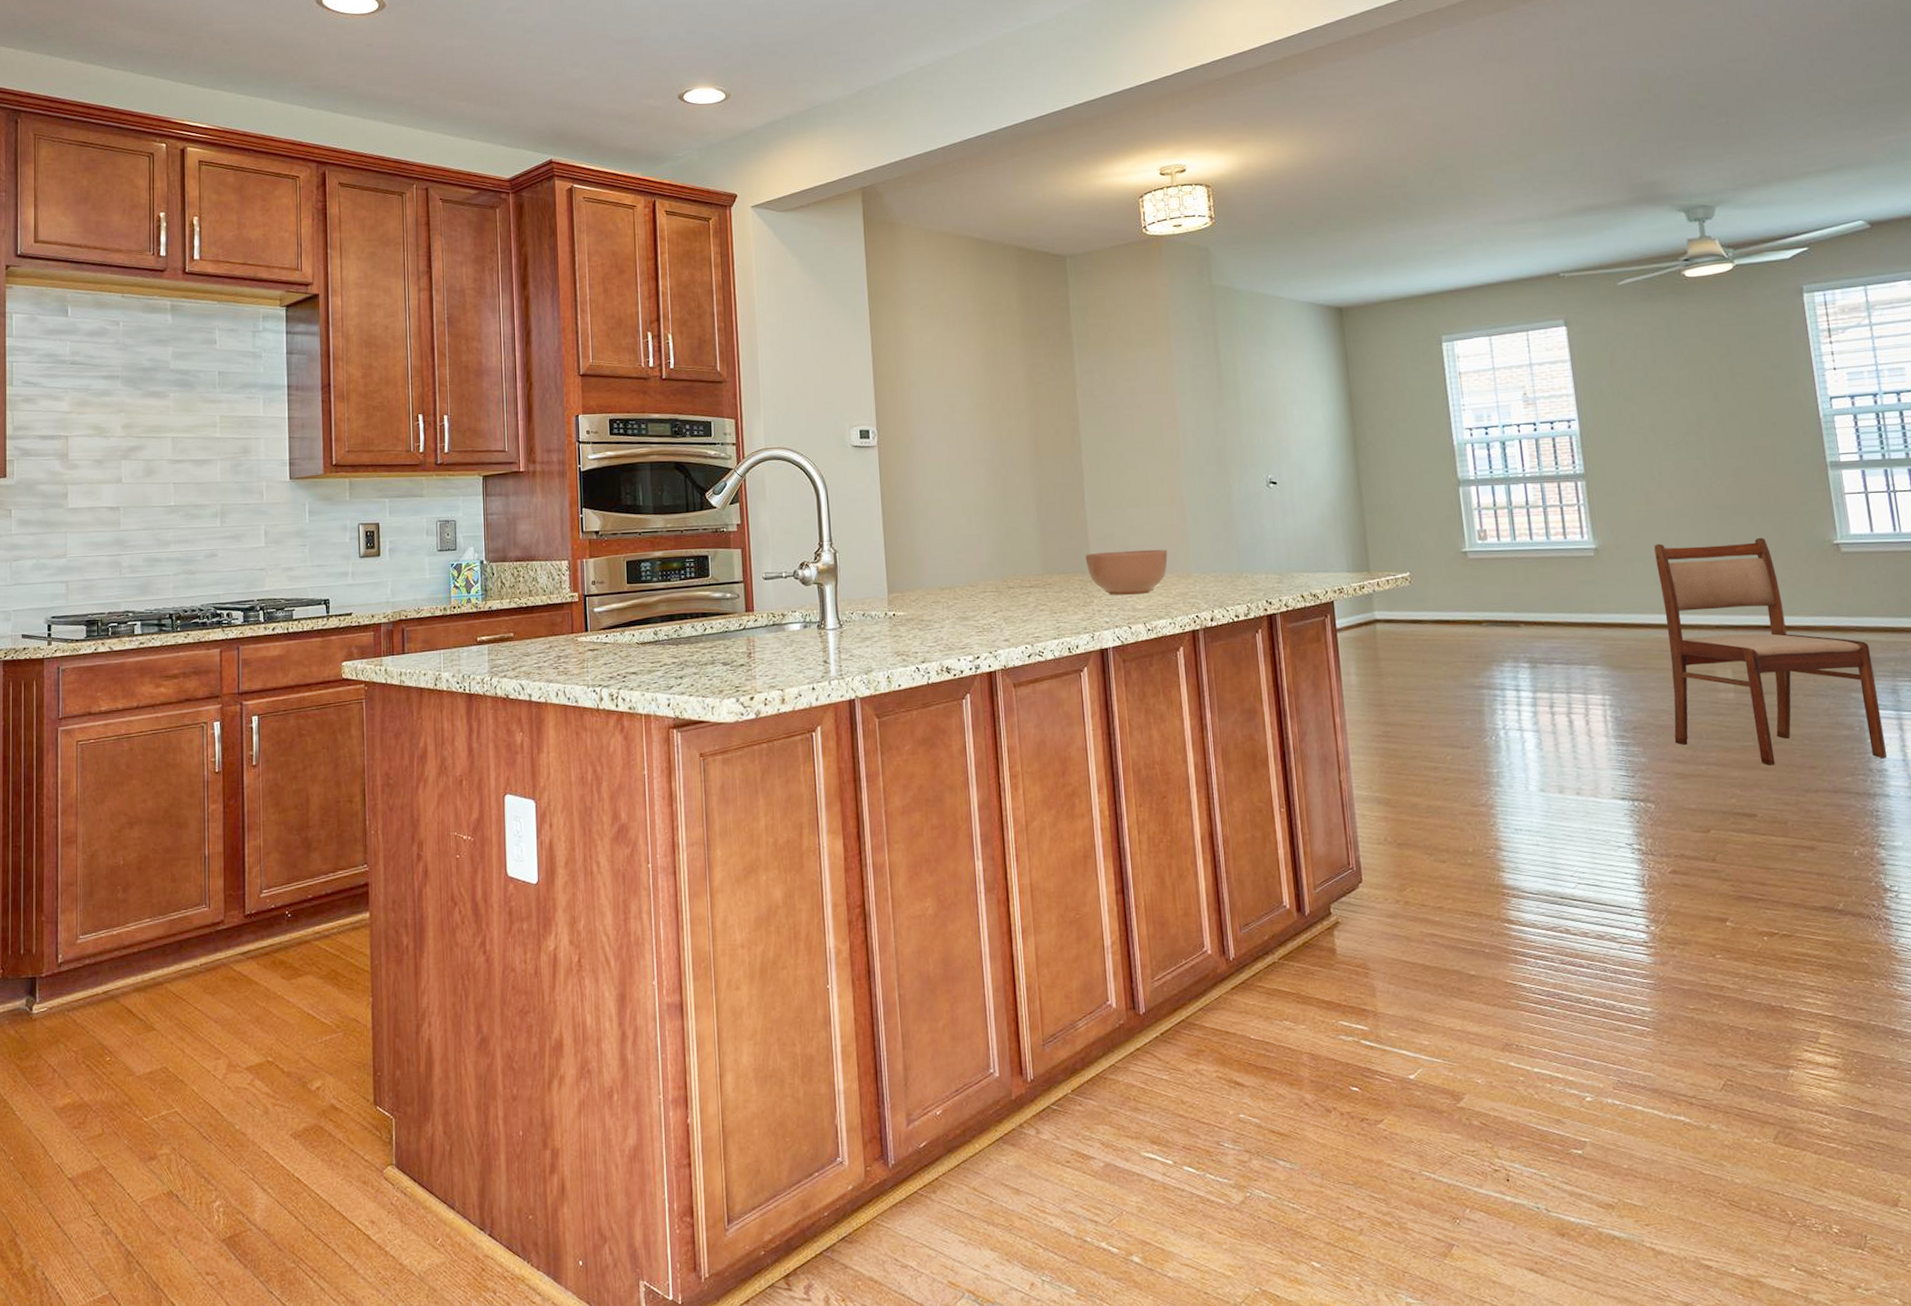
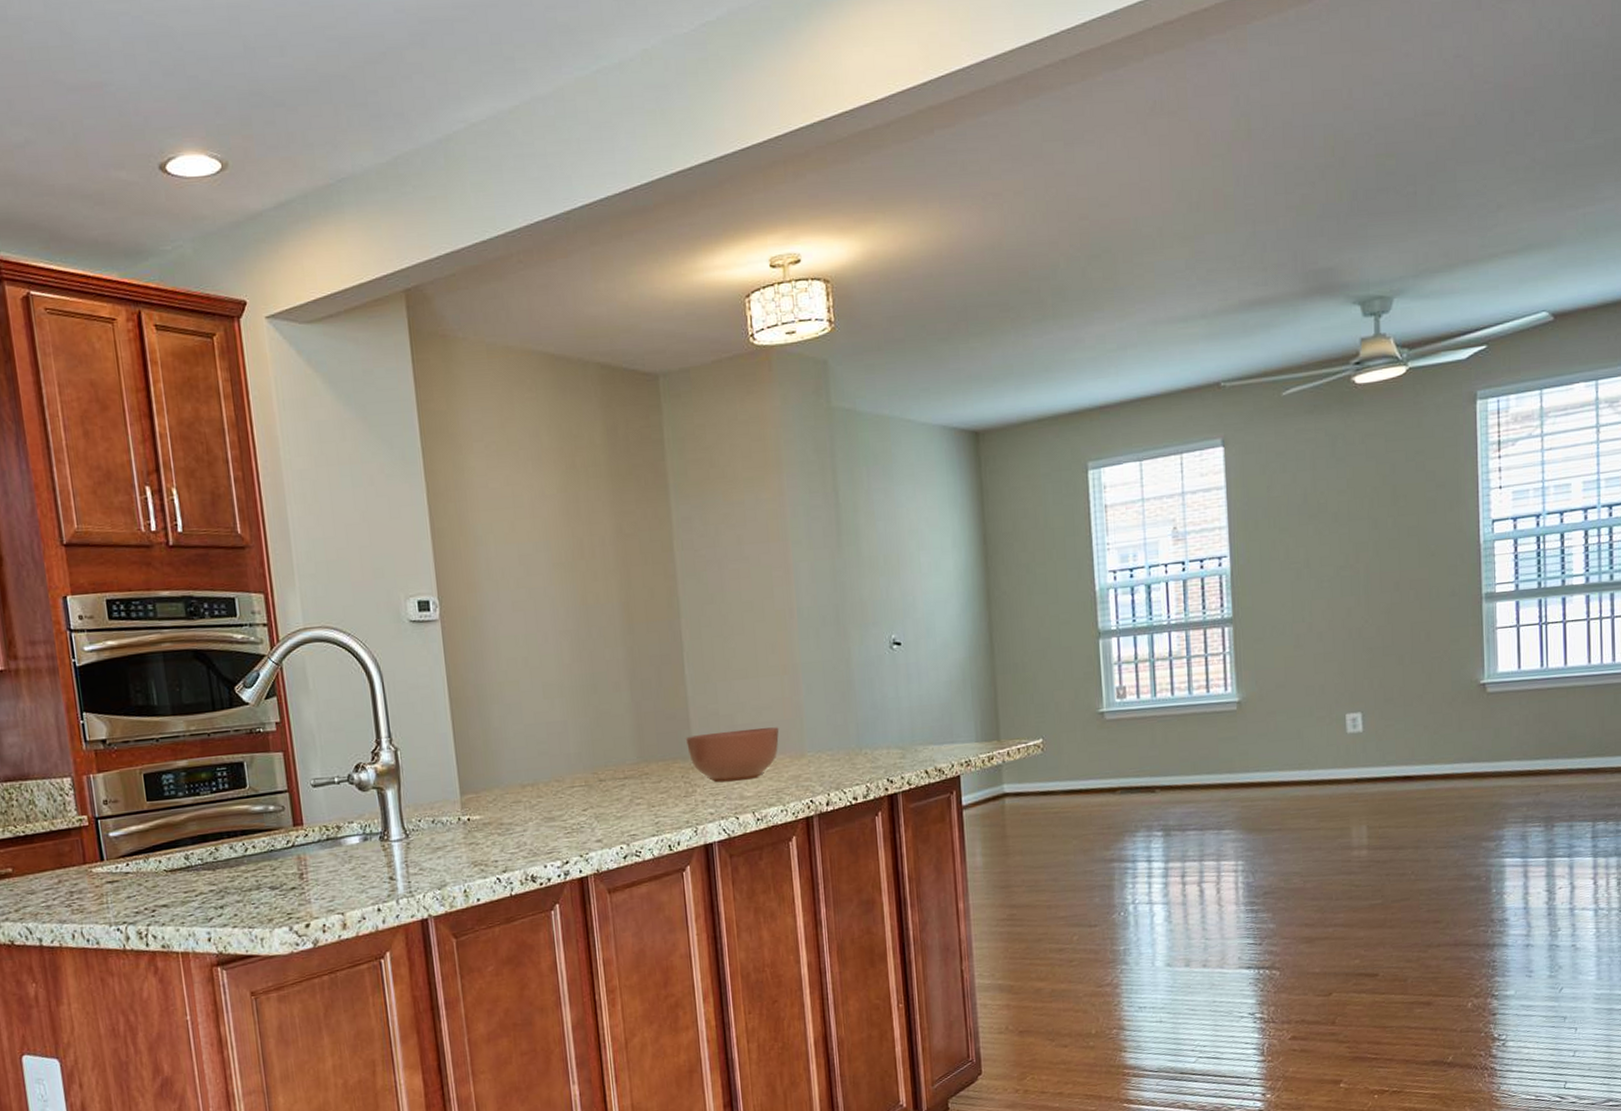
dining chair: present [1654,537,1888,766] -> none [1299,680,1510,923]

